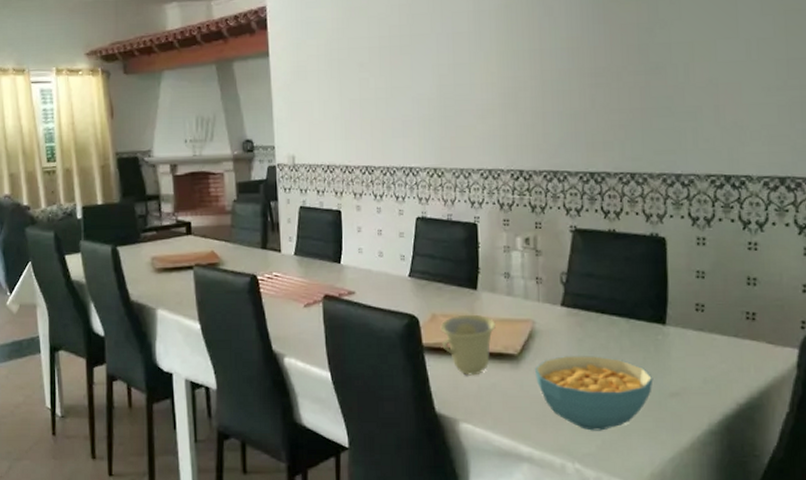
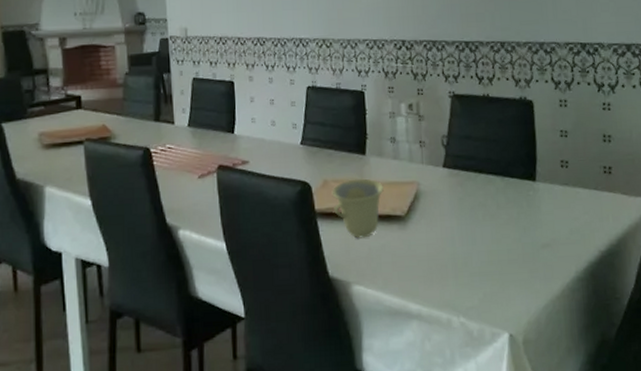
cereal bowl: present [534,356,653,431] -> none [420,213,527,285]

